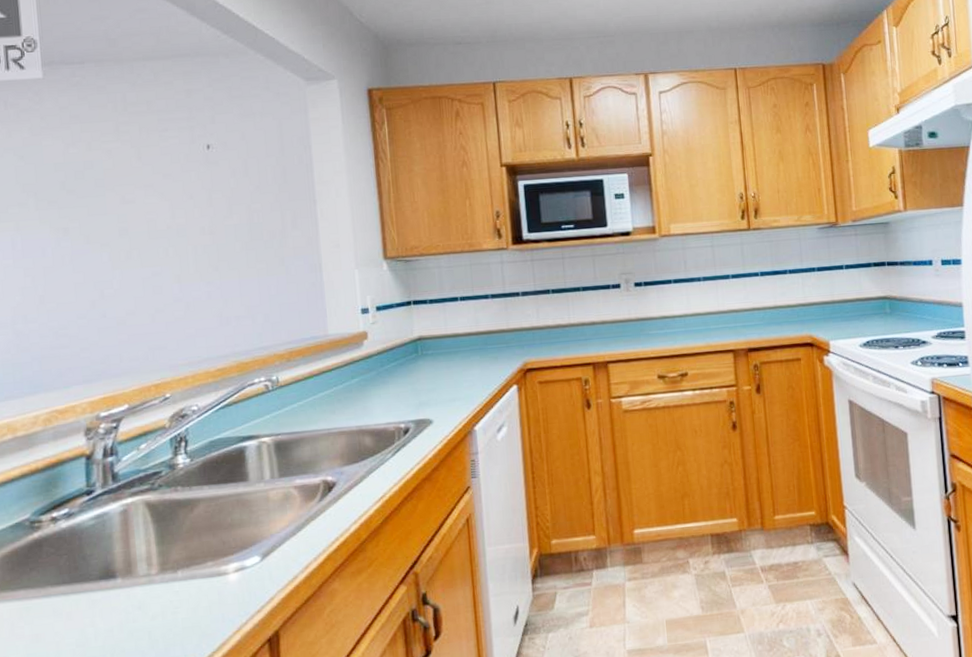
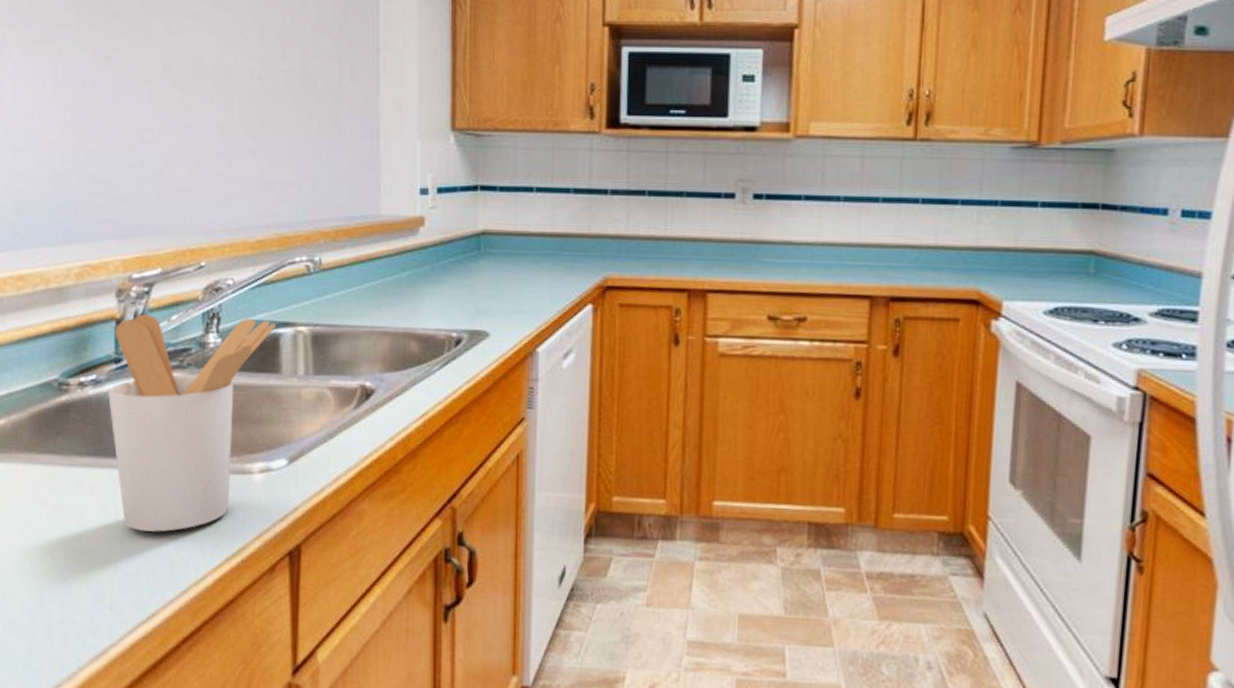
utensil holder: none [81,436,241,647] -> present [108,314,276,532]

